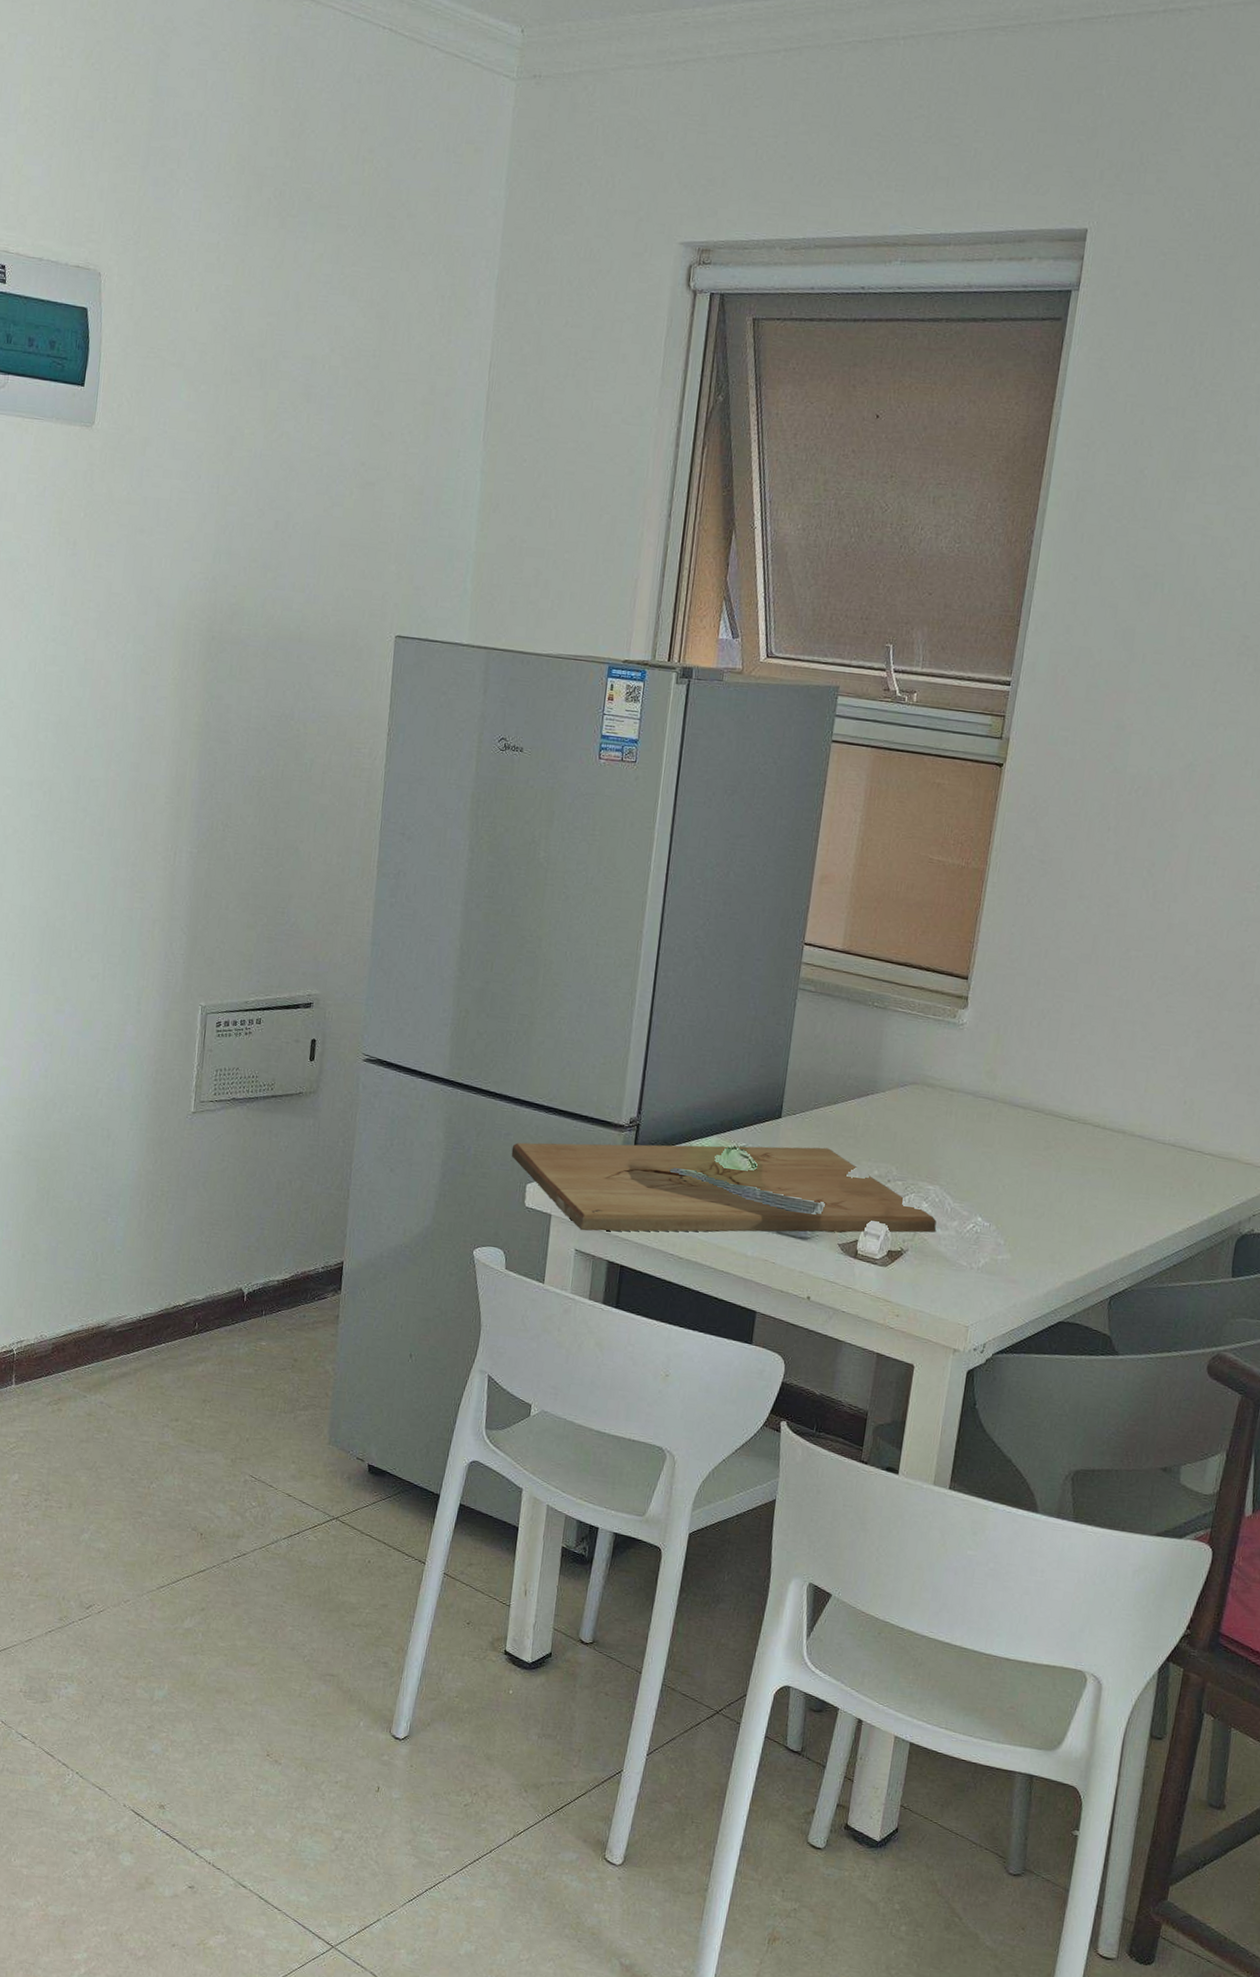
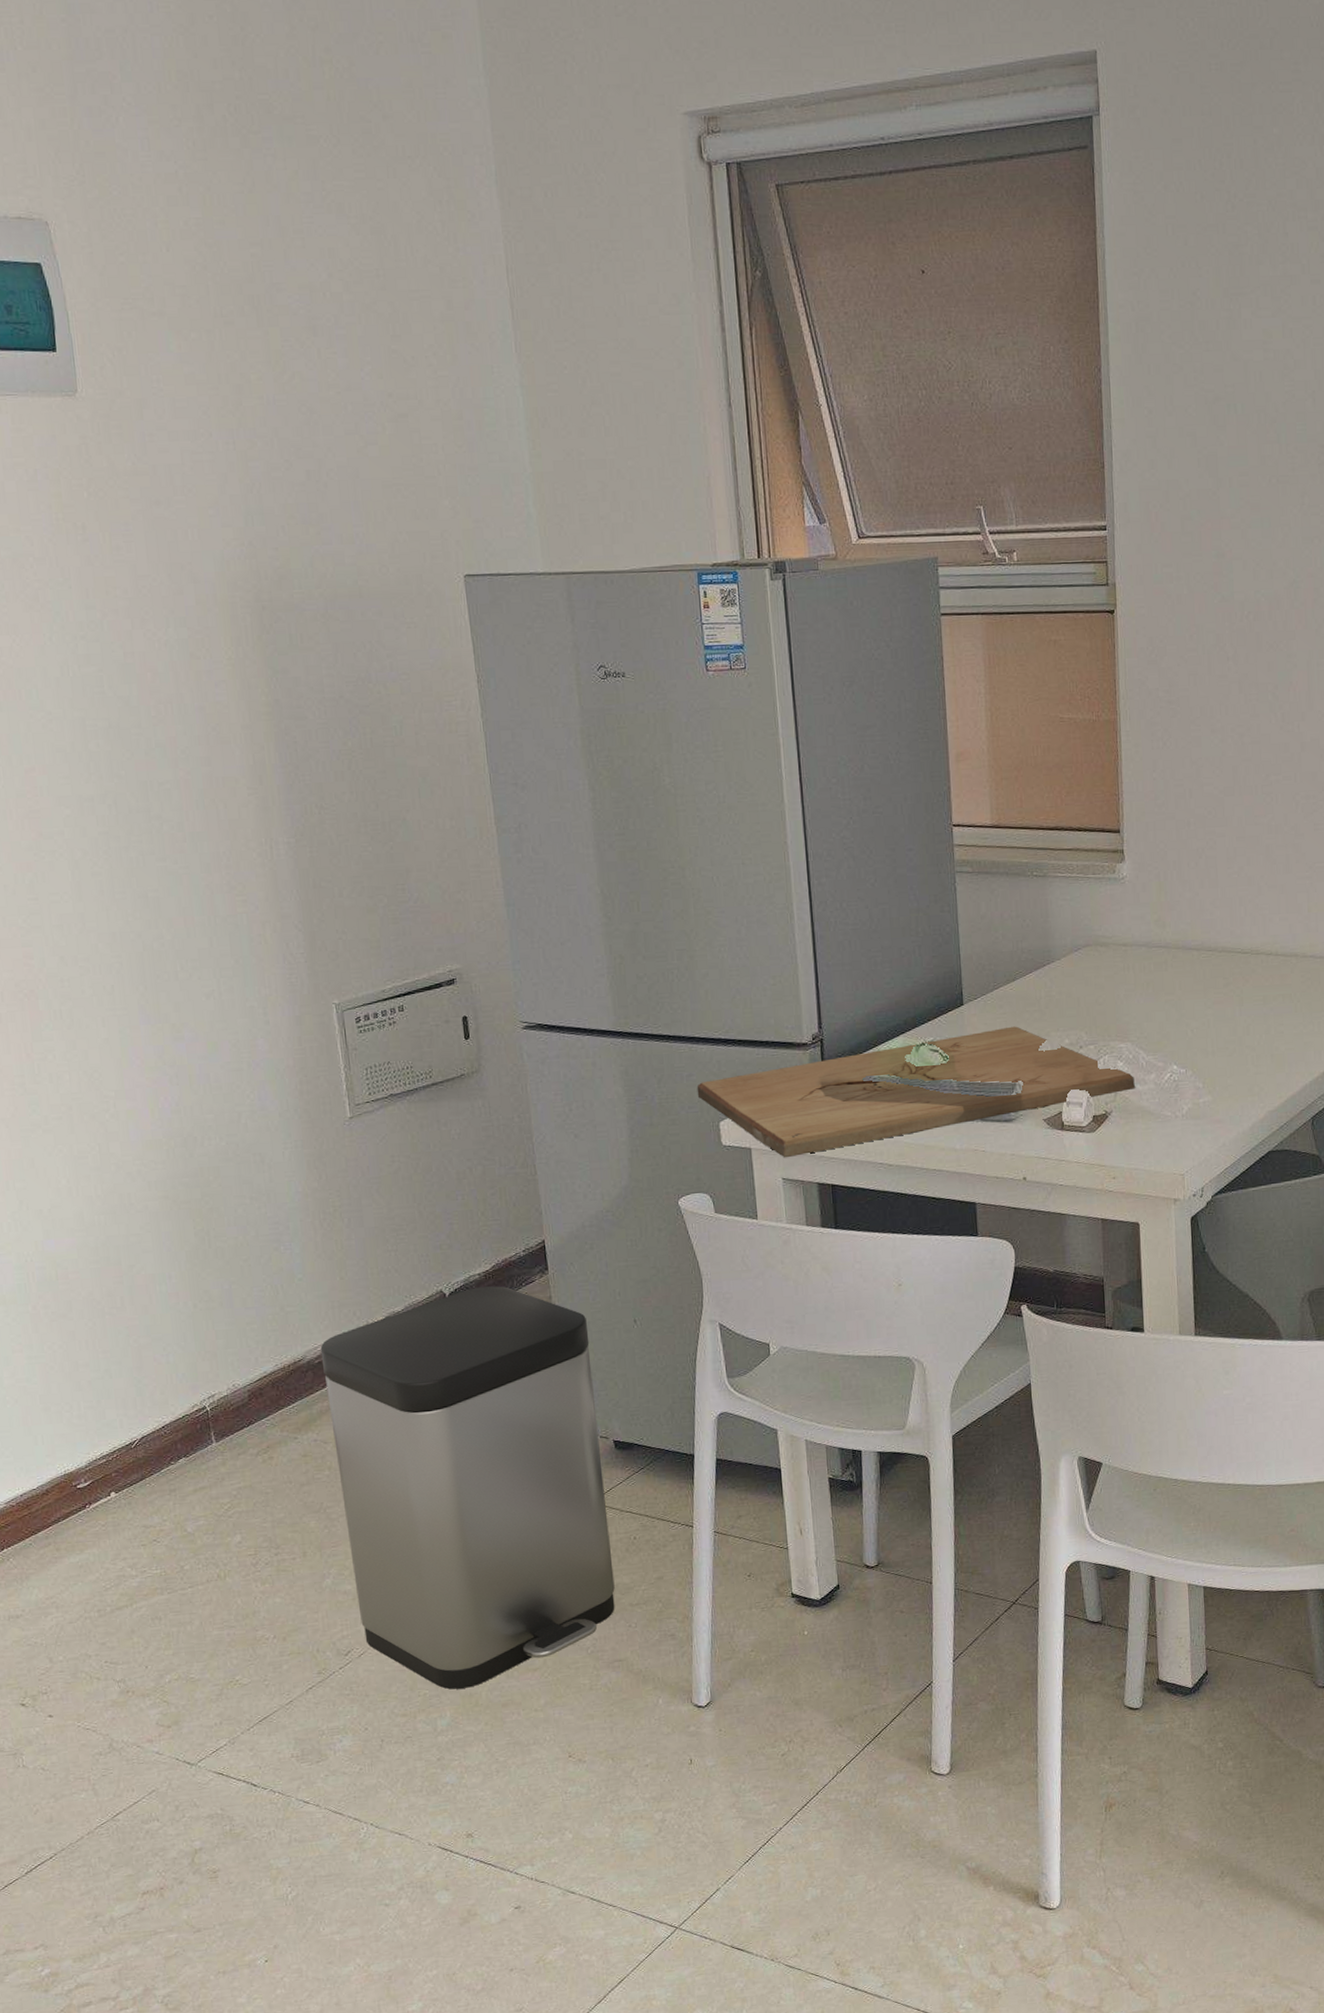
pedal bin: none [106,1292,367,1667] -> present [320,1286,615,1690]

